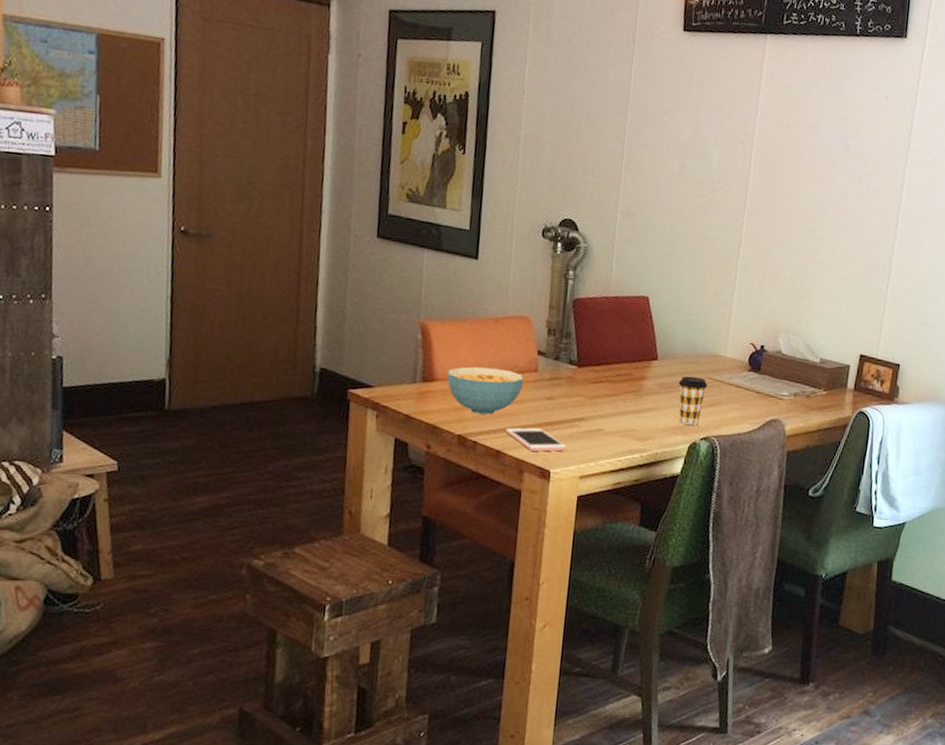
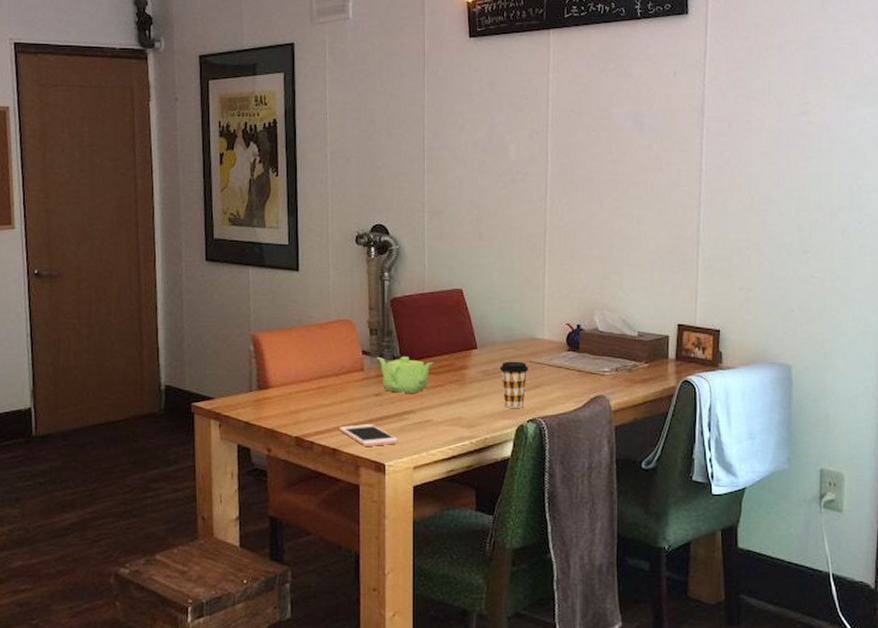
cereal bowl: present [447,367,524,415] -> none [281,370,351,415]
teapot: none [551,359,611,400] -> present [376,356,434,393]

